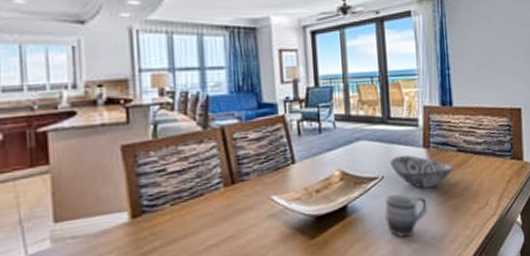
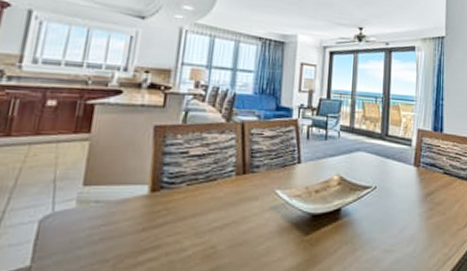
mug: present [385,193,427,238] -> none [373,204,411,247]
decorative bowl: present [390,155,453,189] -> none [383,169,438,203]

